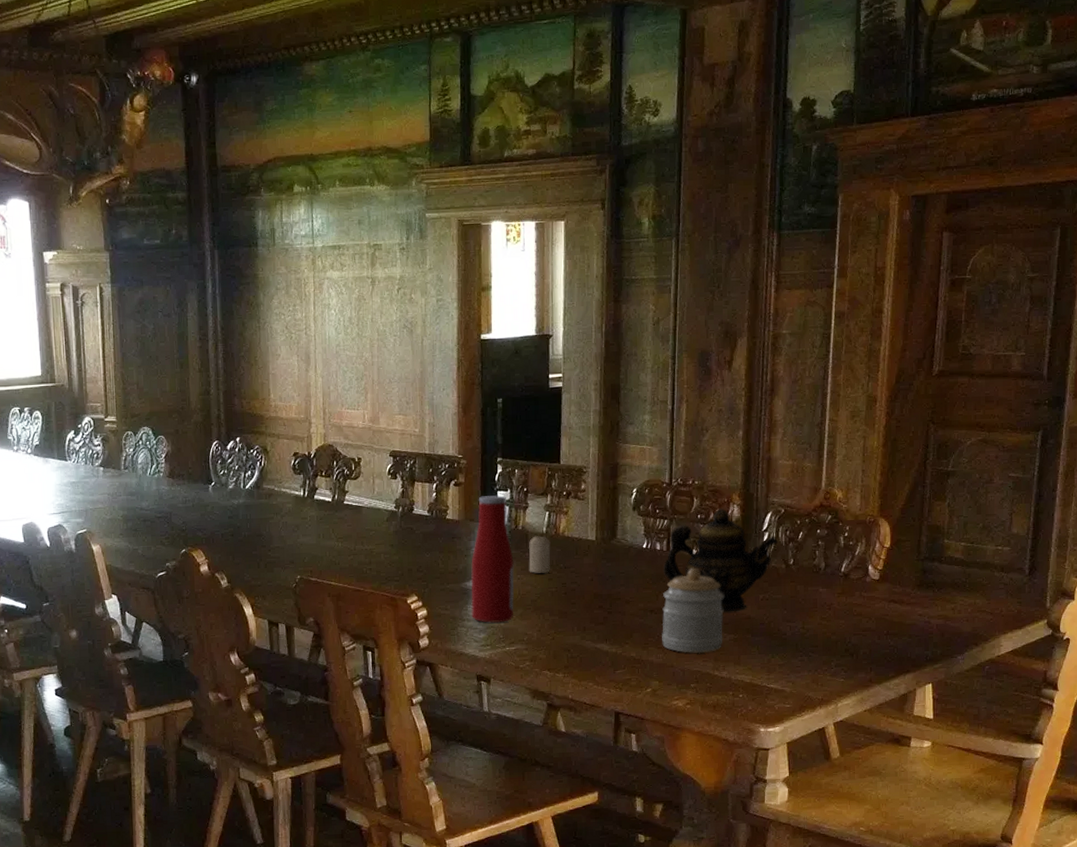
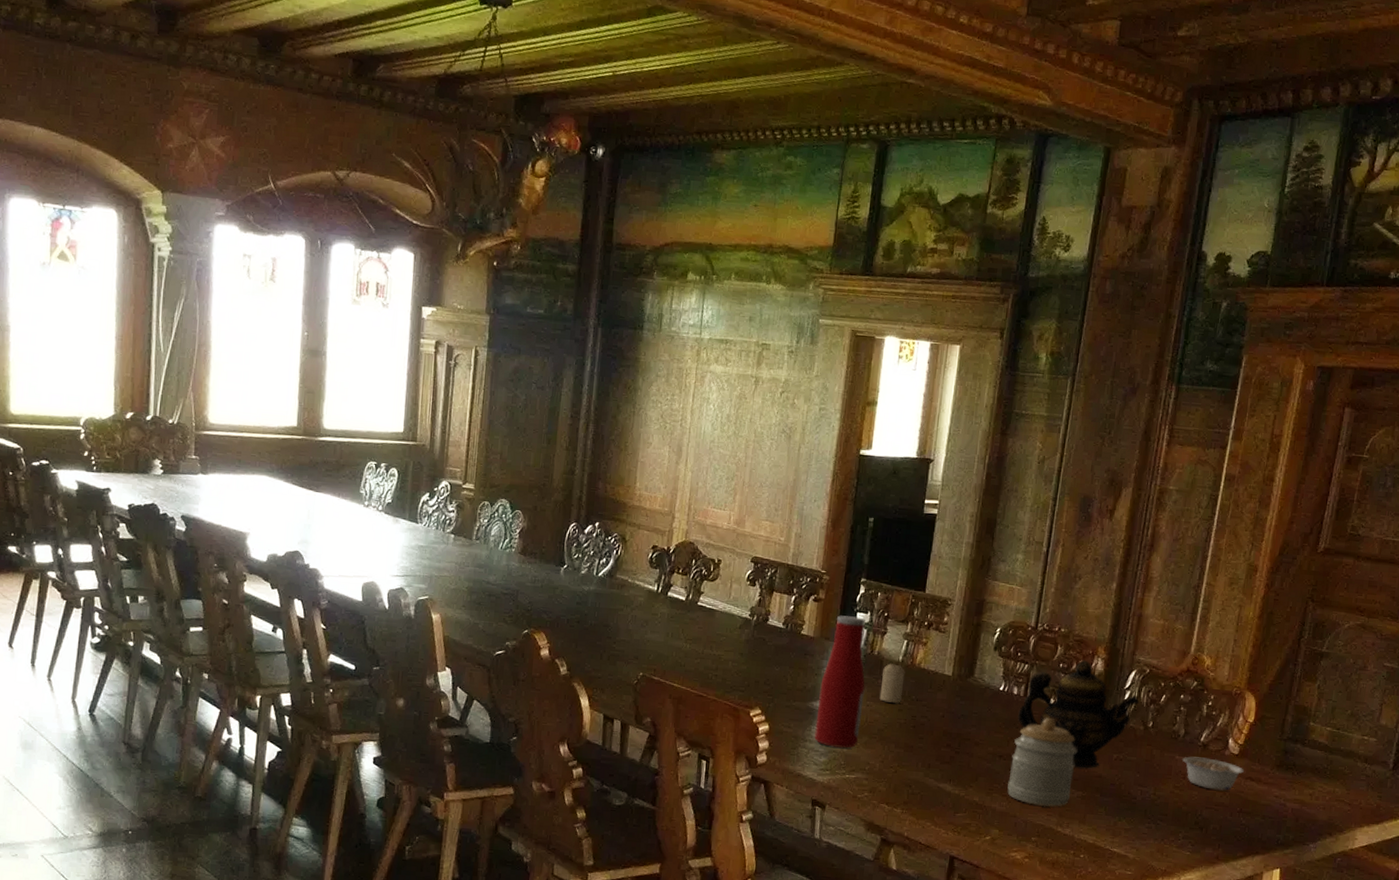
legume: none [826,586,886,617] -> present [1182,756,1244,791]

